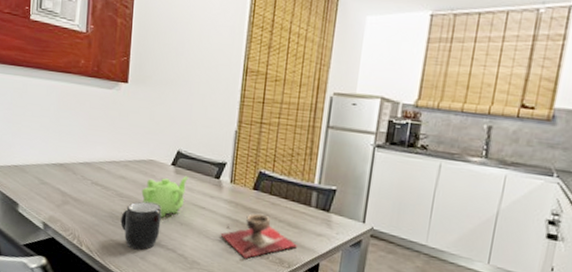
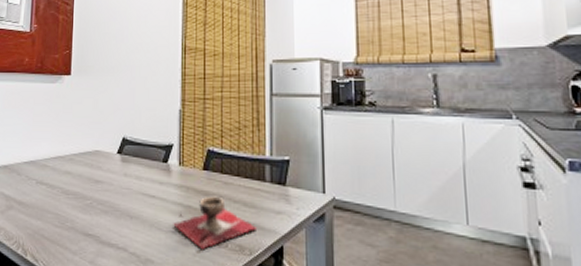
mug: present [120,201,162,251] -> none [67,196,110,253]
teapot: present [141,176,189,218] -> none [88,163,136,213]

